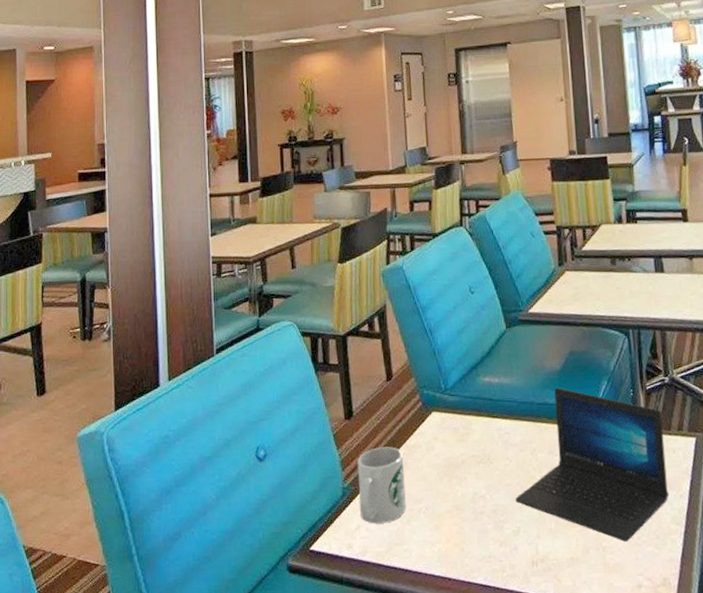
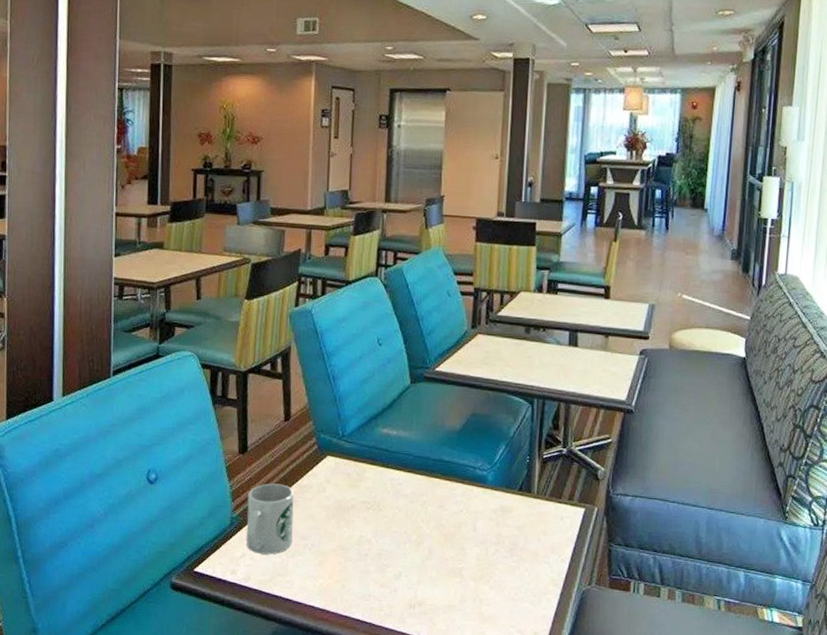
laptop: present [515,388,669,541] -> none [400,447,555,596]

